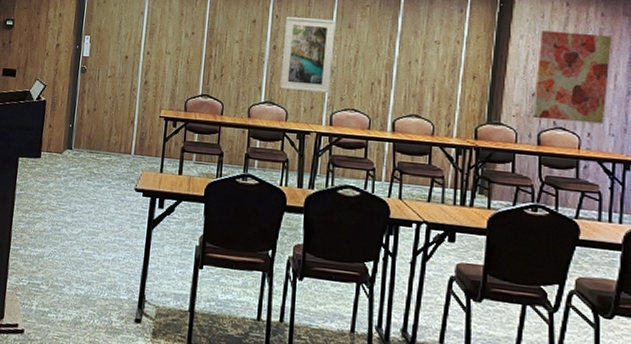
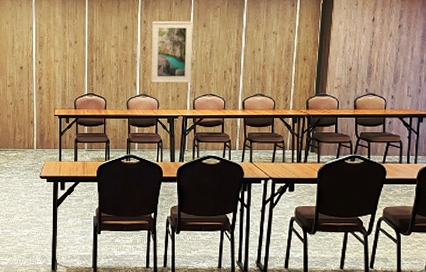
wall art: present [533,30,613,124] -> none [351,15,410,88]

